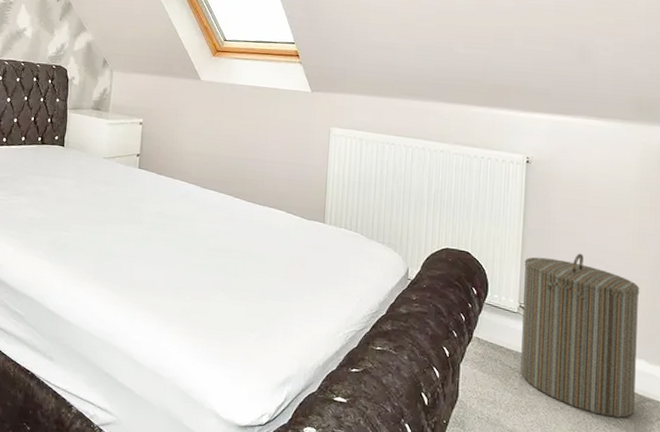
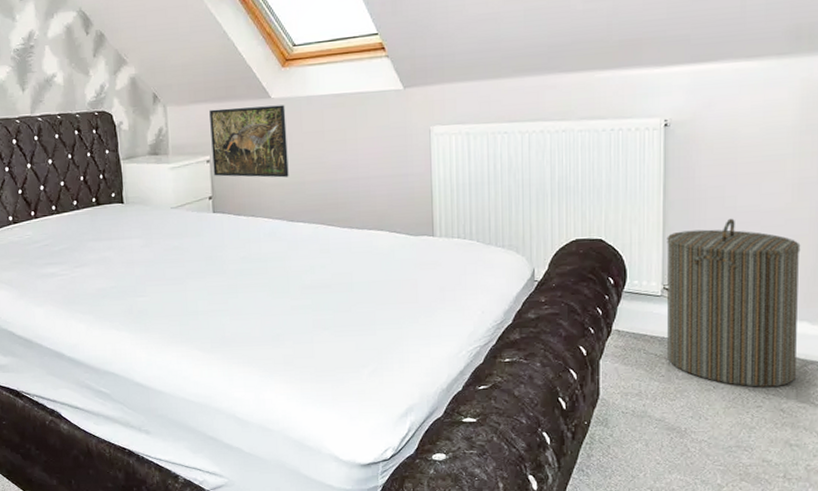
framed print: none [144,80,212,149] -> present [209,105,289,178]

